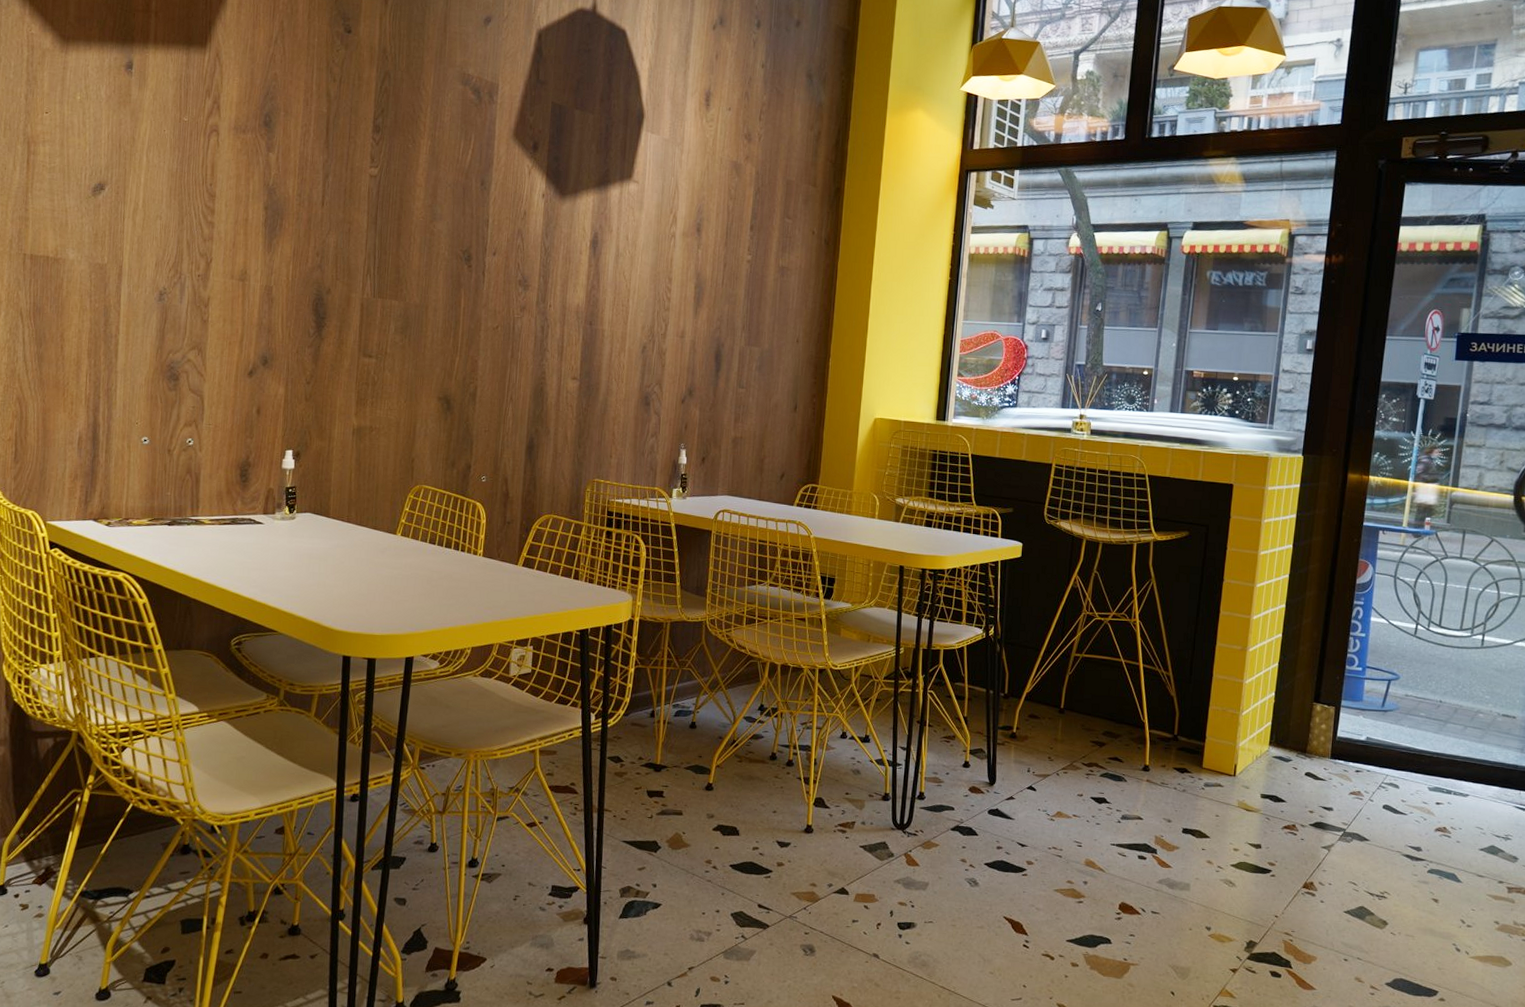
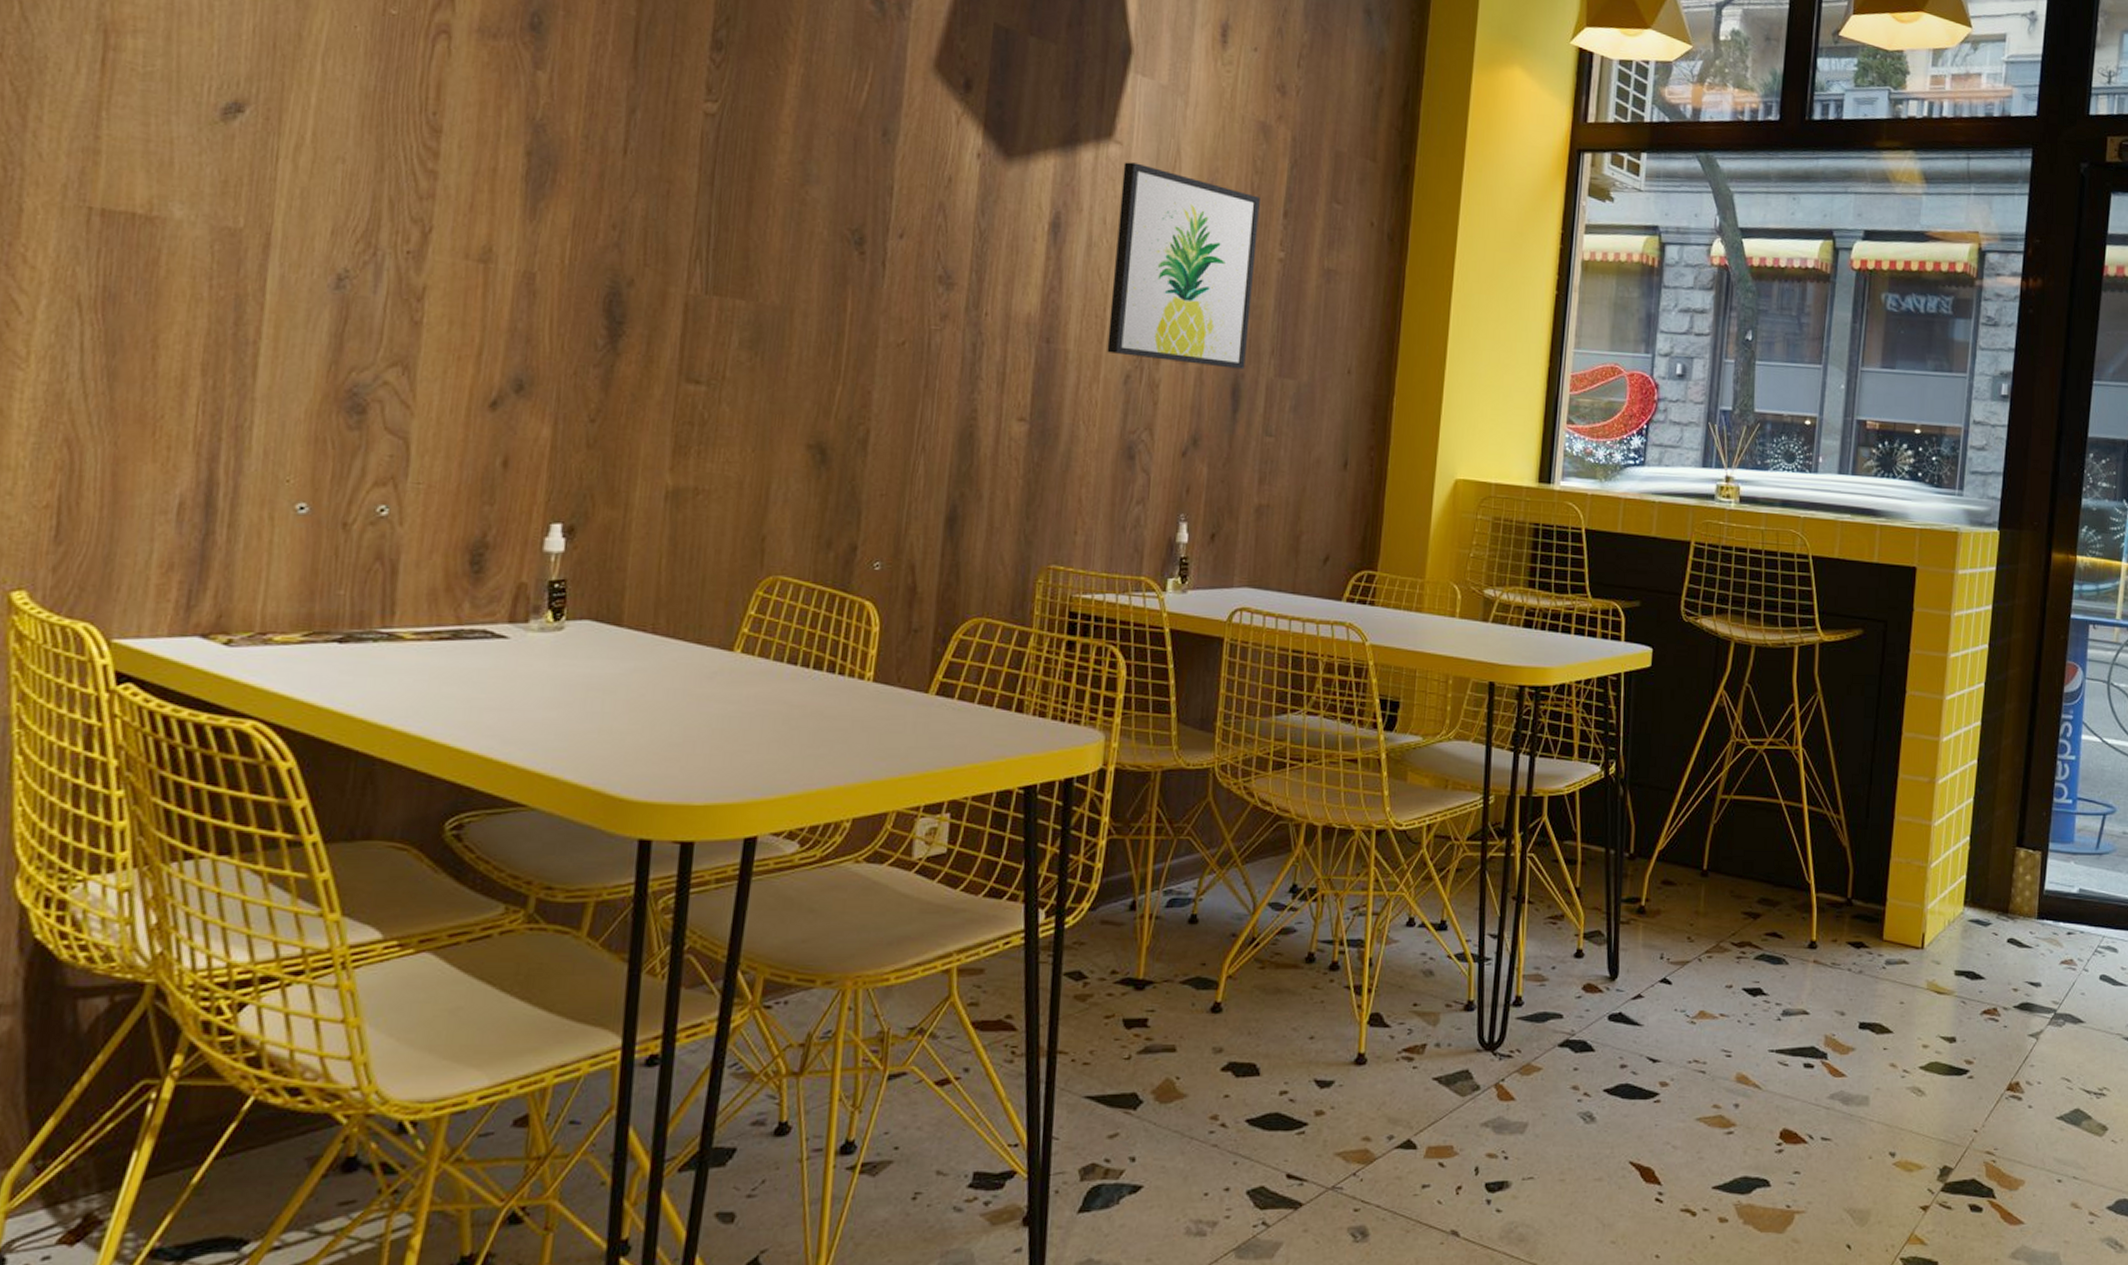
wall art: none [630,195,734,341] -> present [1107,162,1260,370]

